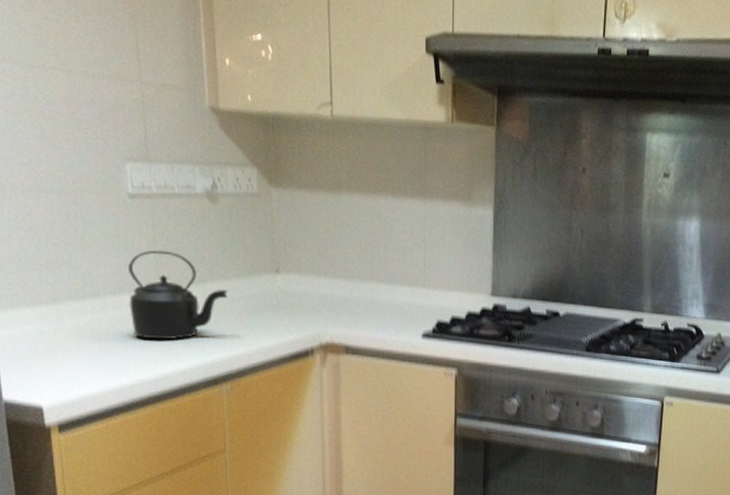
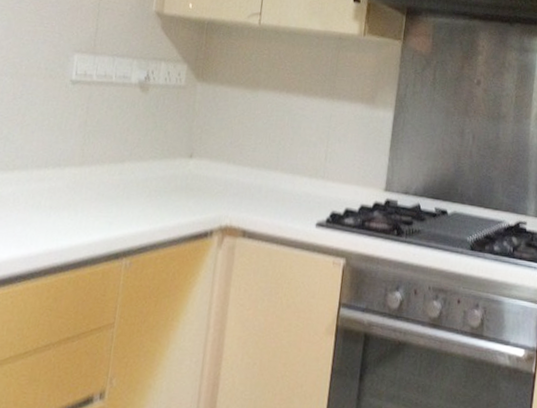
kettle: present [127,250,228,340] -> none [50,130,143,214]

